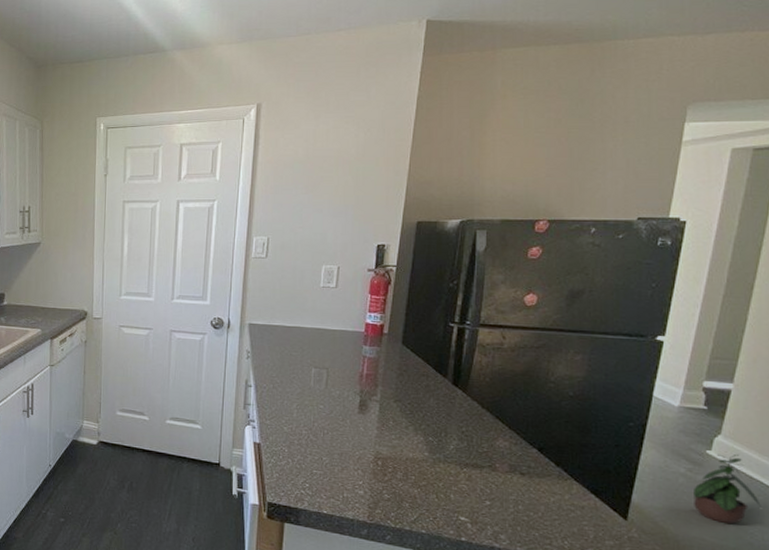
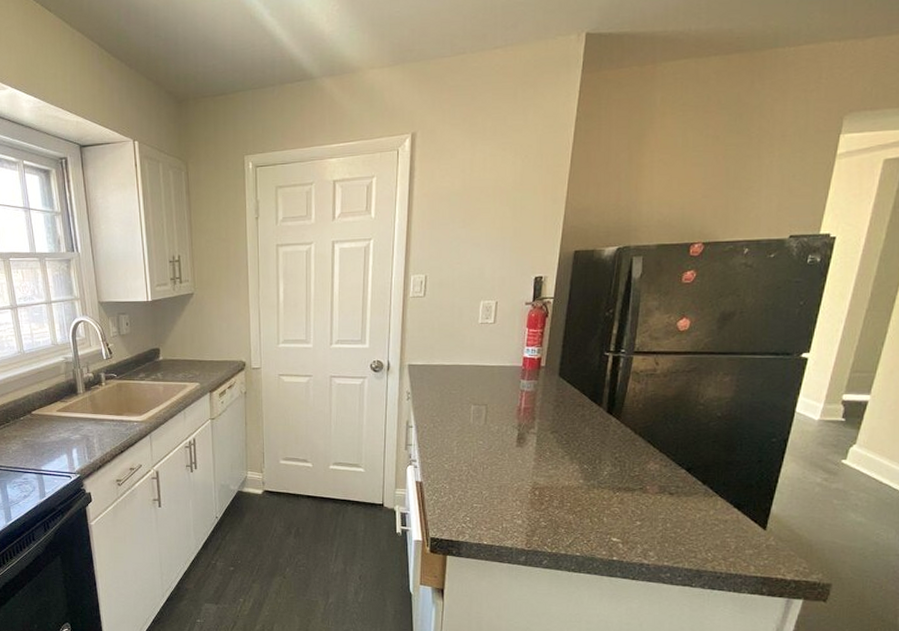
potted plant: present [694,453,761,525] -> none [827,461,888,527]

